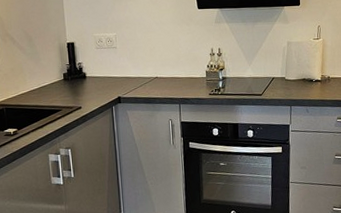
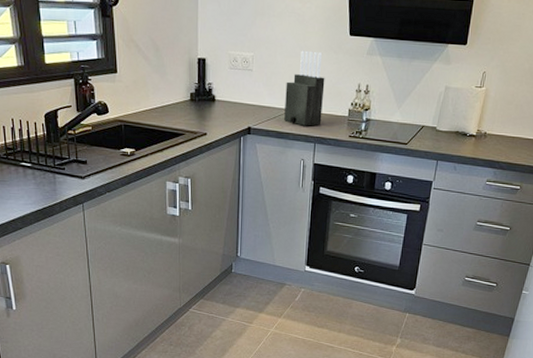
knife block: none [147,25,183,90] -> present [284,50,325,126]

